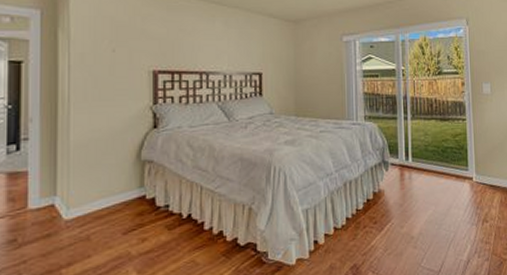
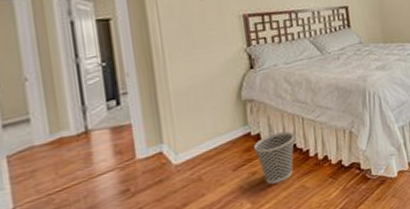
wastebasket: none [148,199,191,255] -> present [254,131,295,185]

